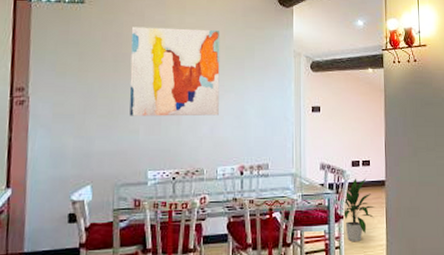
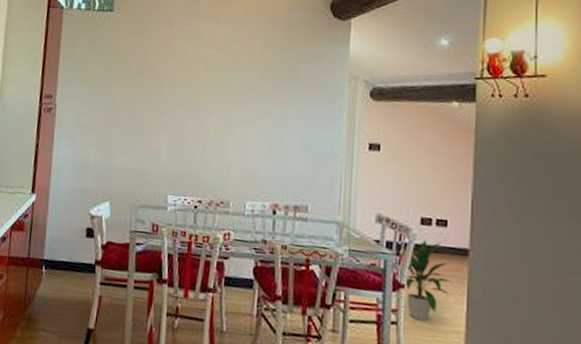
wall art: present [129,26,220,117] -> none [152,37,257,143]

